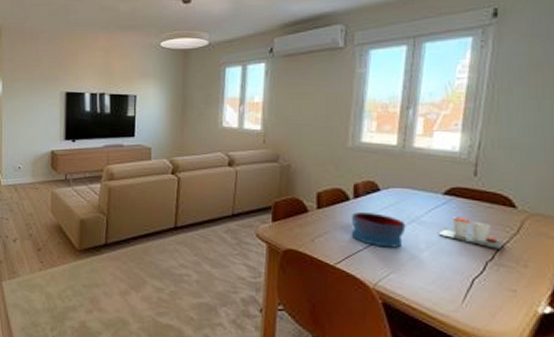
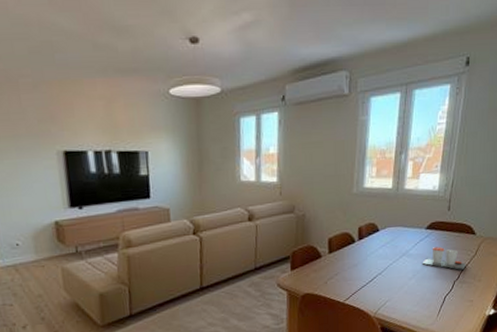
bowl: present [351,212,406,248] -> none [356,251,399,281]

